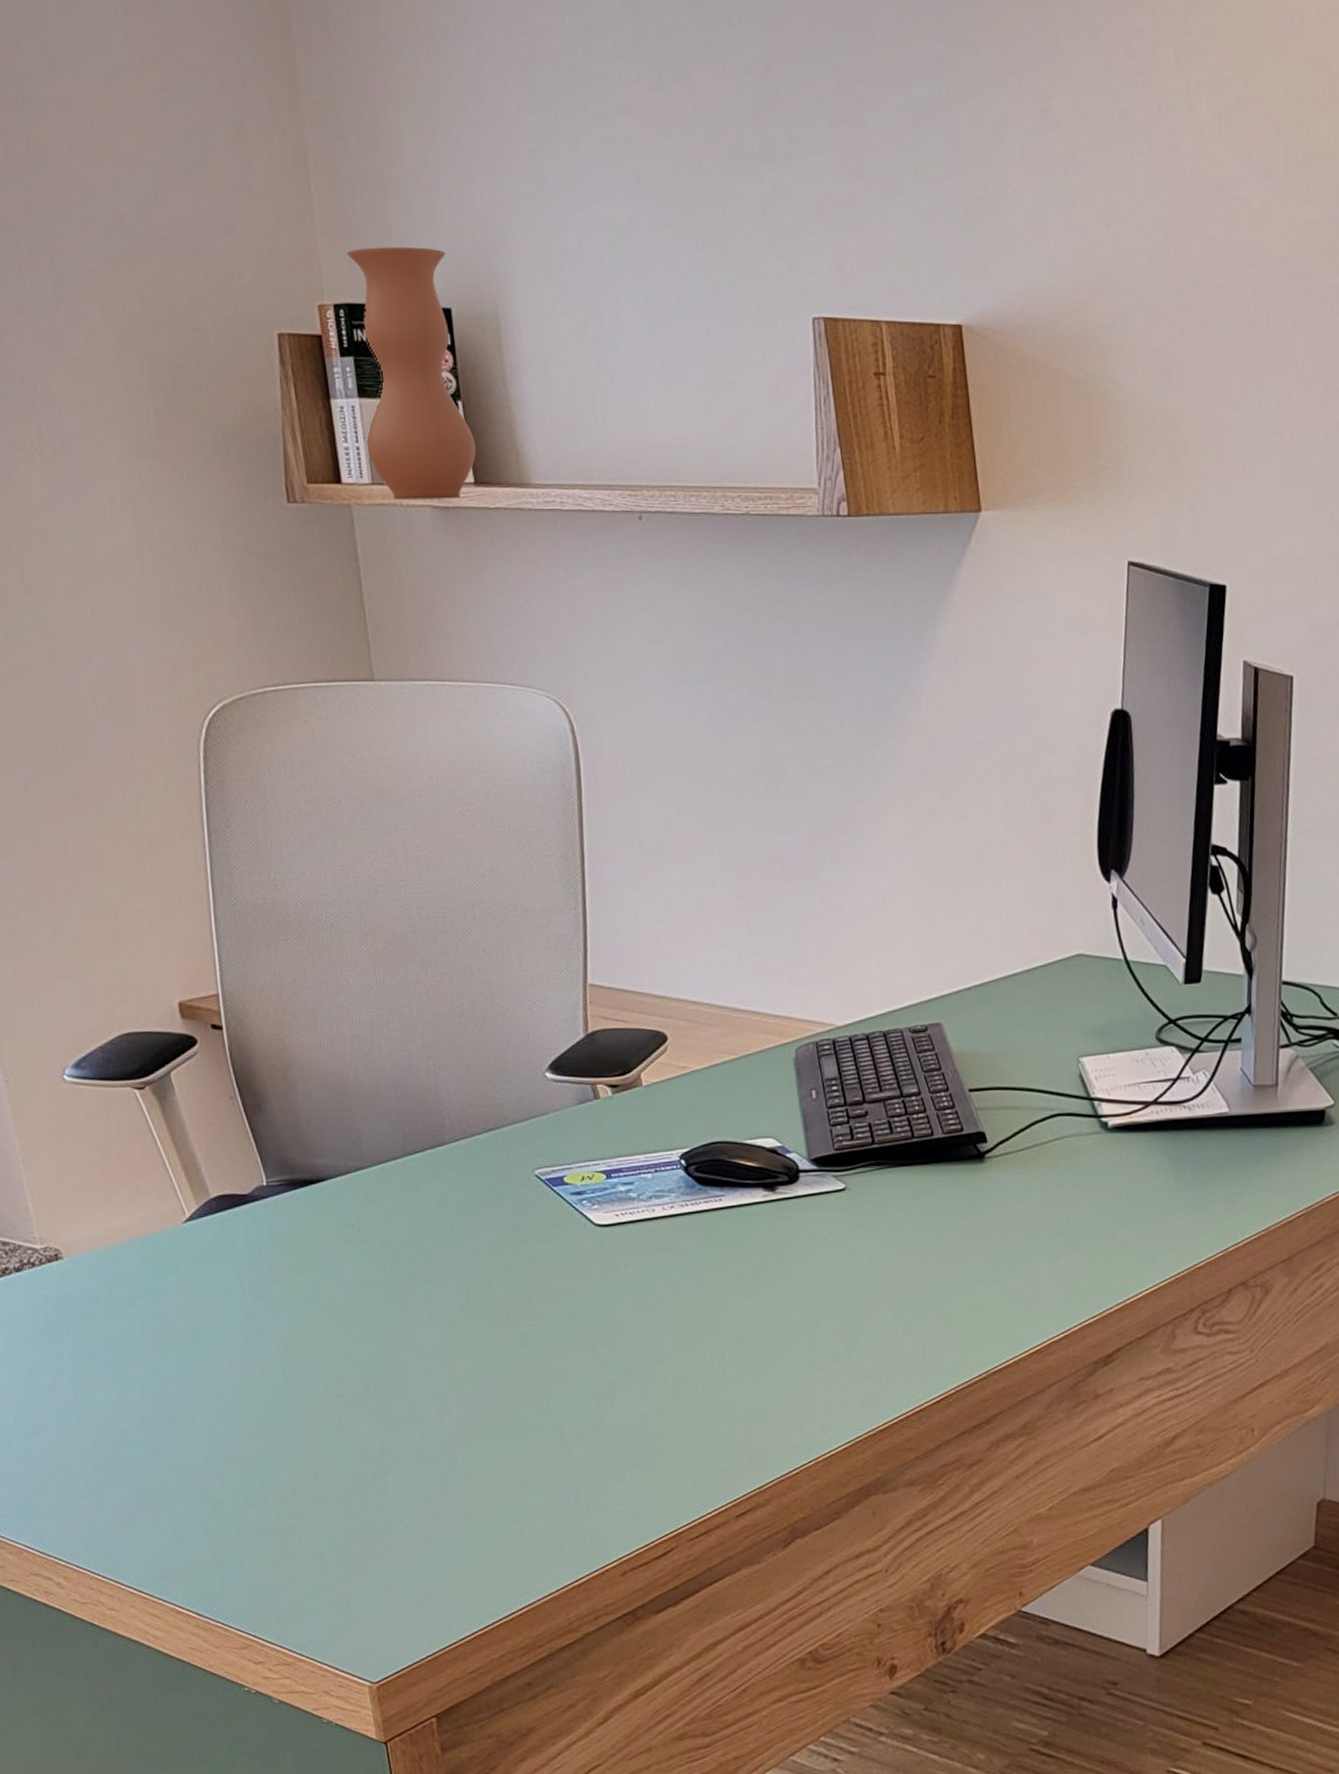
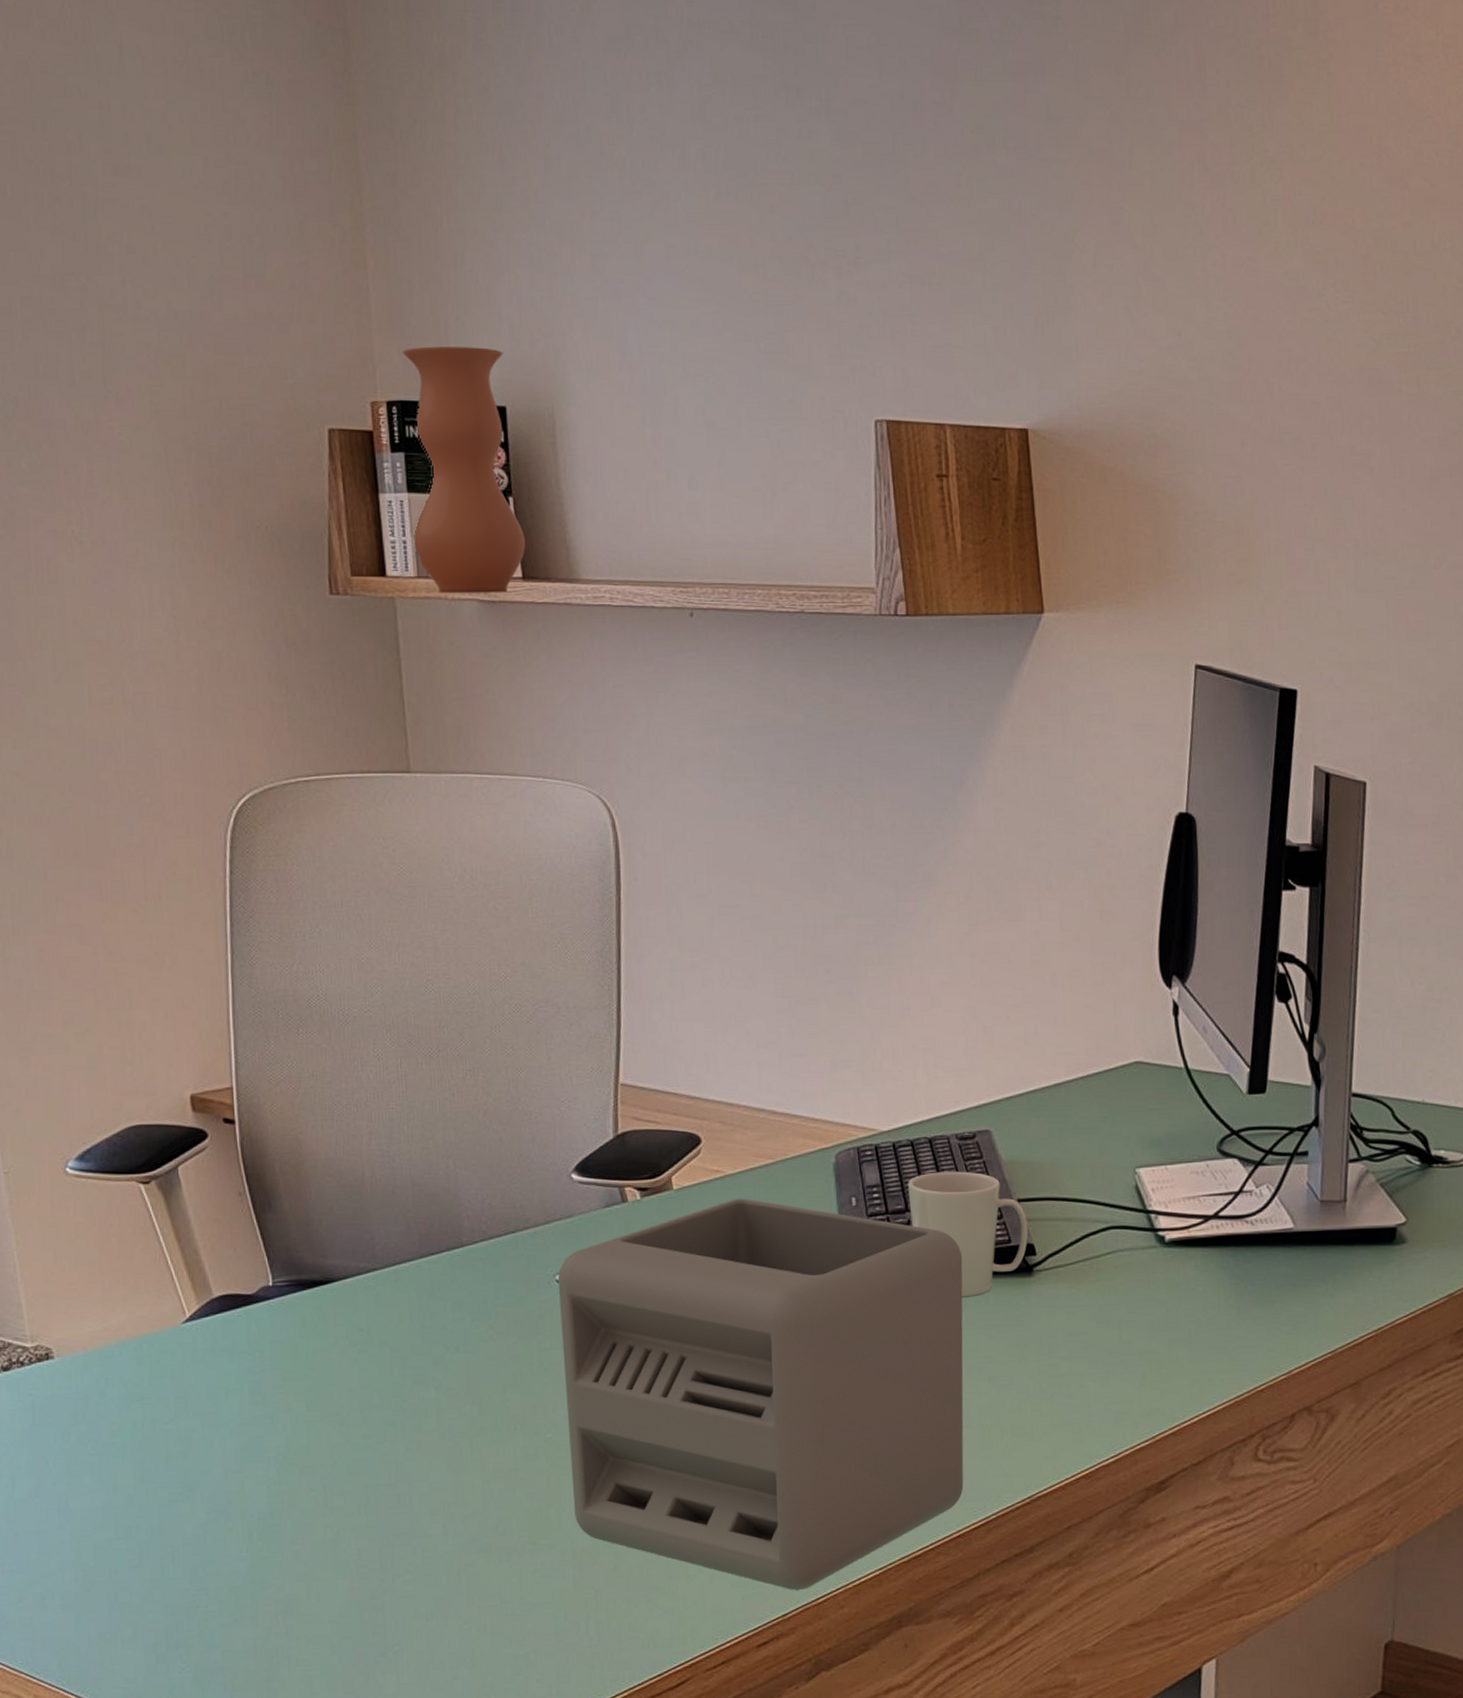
desk organizer: none [536,1093,924,1464] -> present [557,1198,964,1590]
mug: none [865,1063,980,1184] -> present [908,1171,1029,1297]

